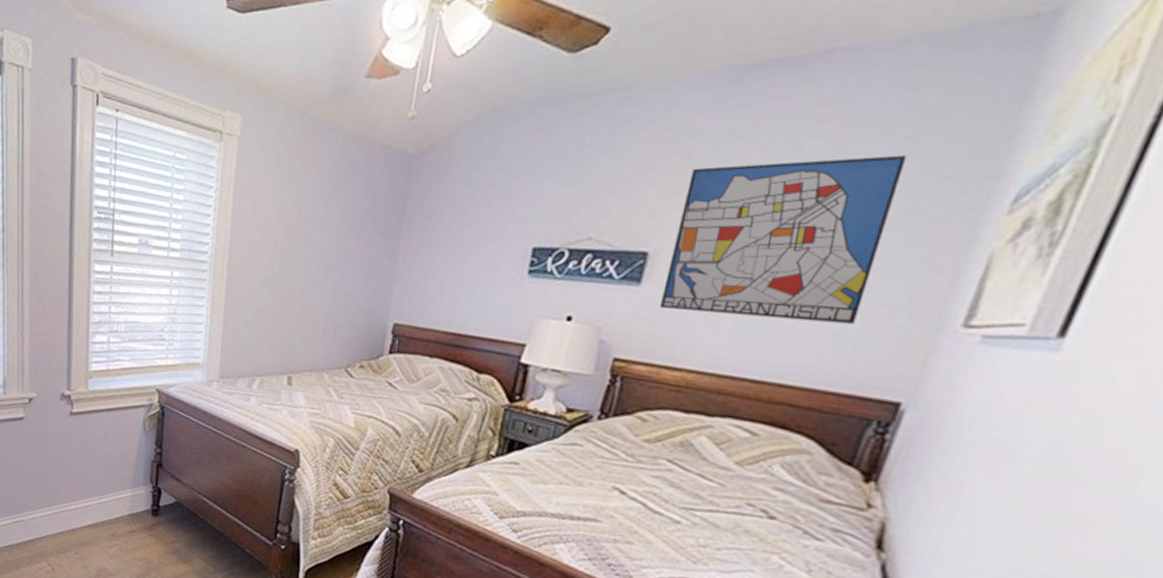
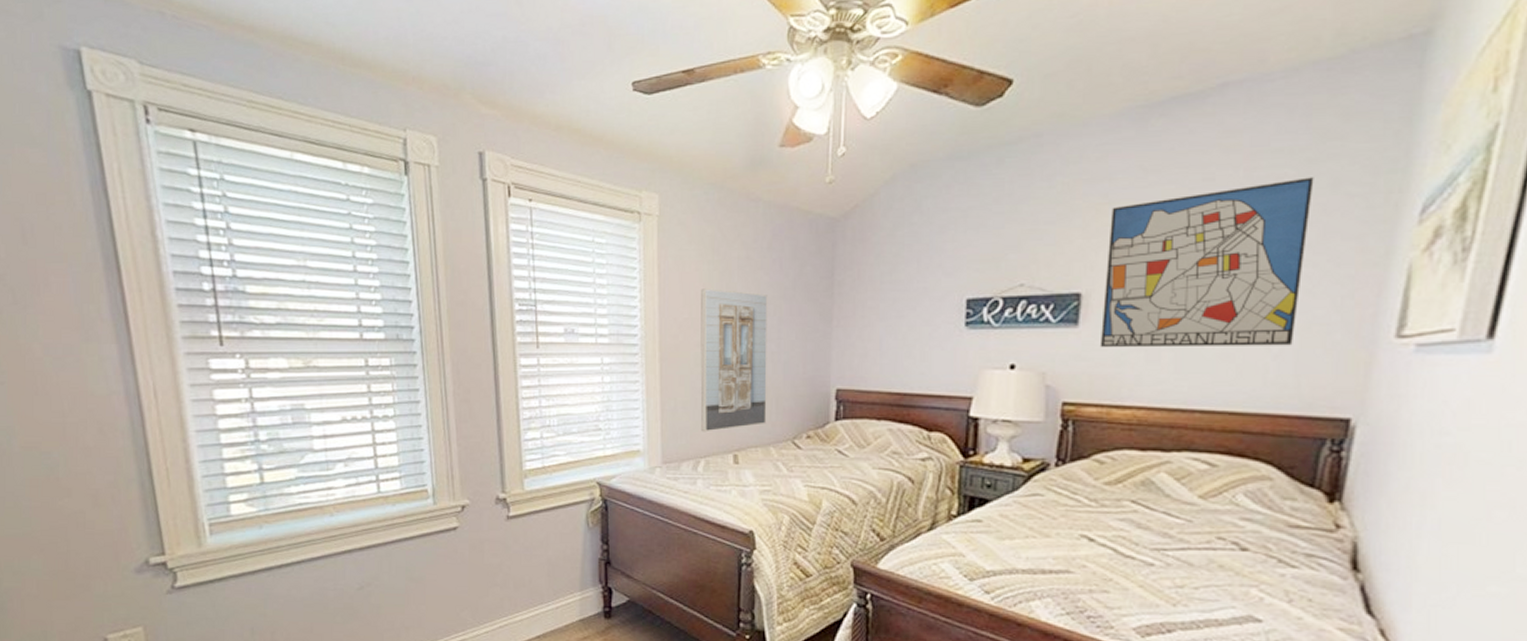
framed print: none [259,213,338,353] -> present [700,288,768,432]

